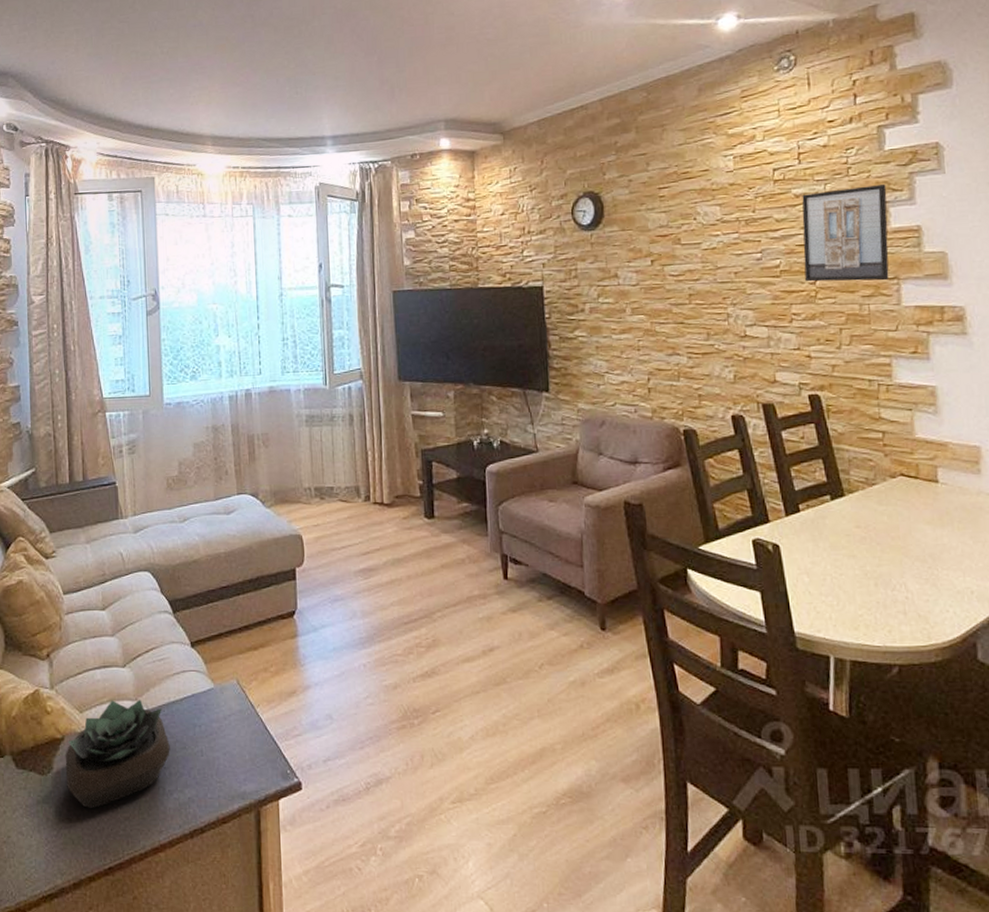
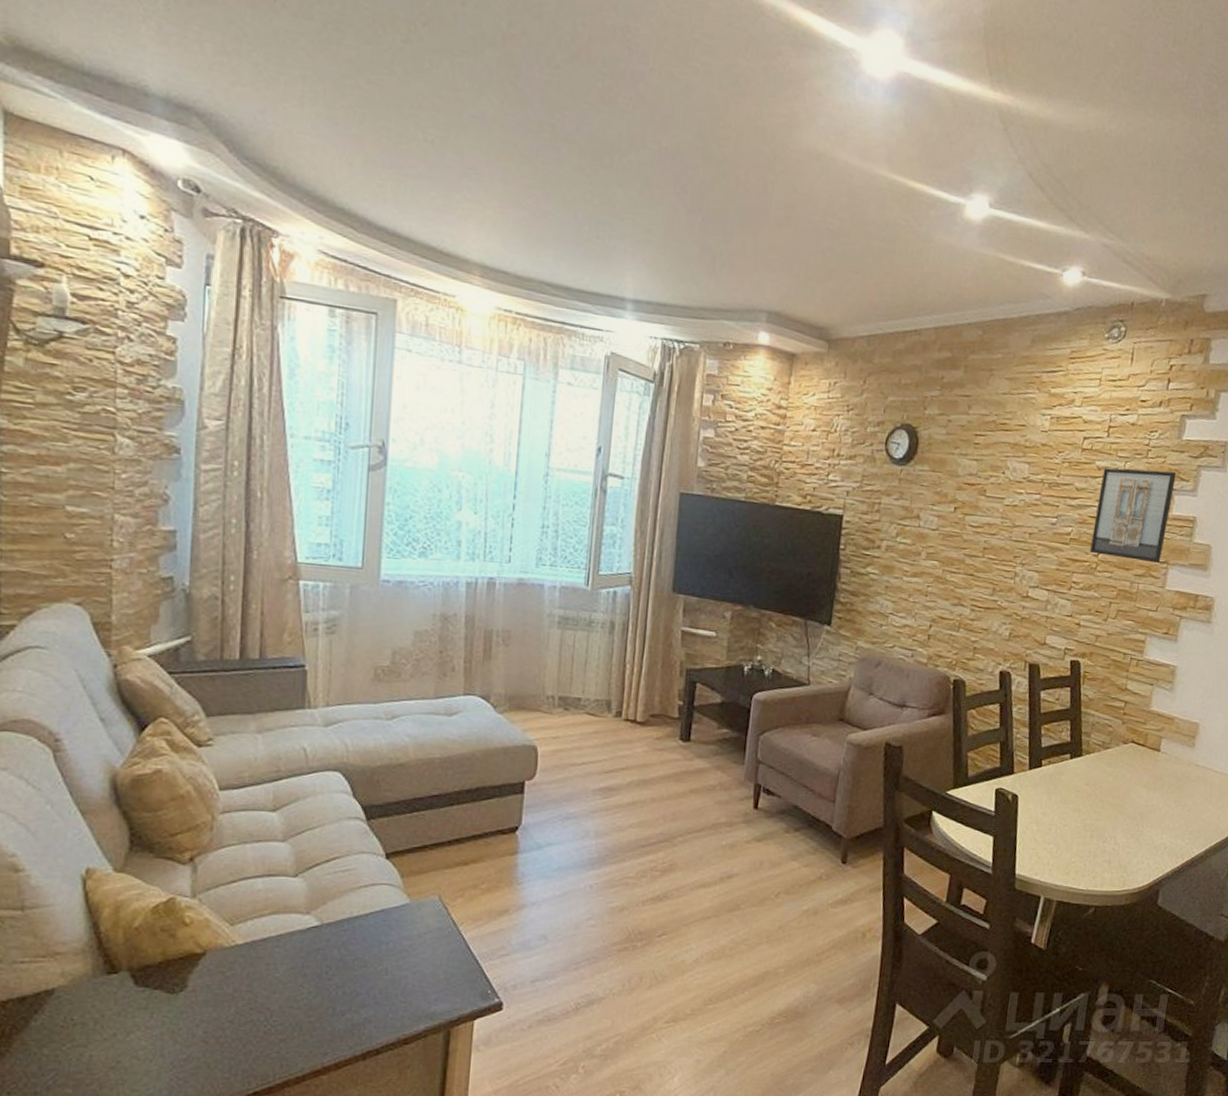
succulent plant: present [65,699,170,808] -> none [205,912,347,1030]

